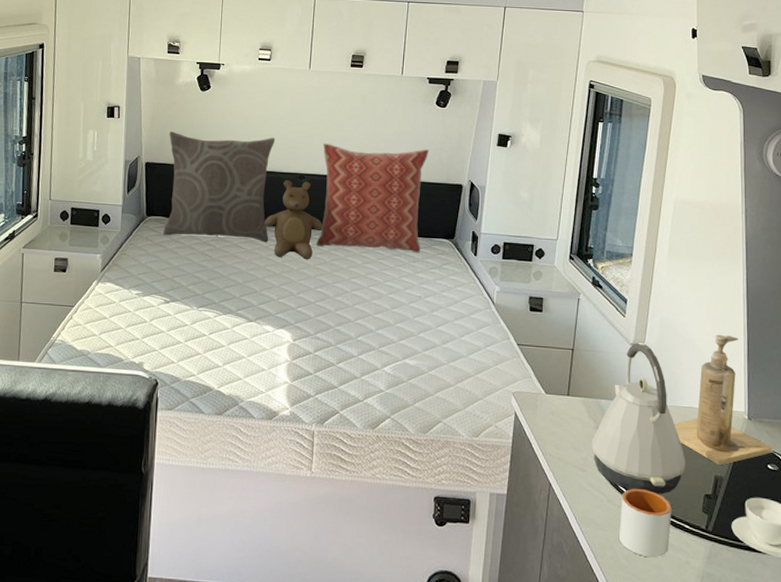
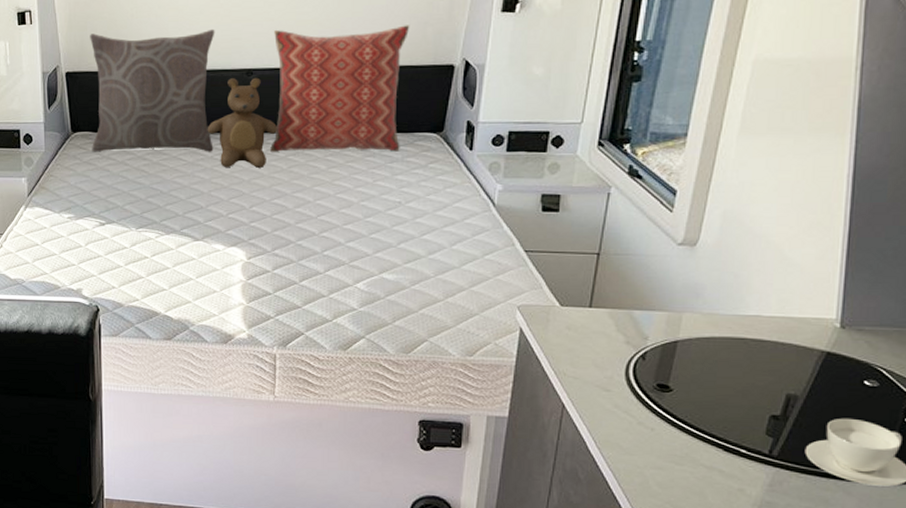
kettle: present [591,343,686,494] -> none [619,242,747,416]
mug: present [618,488,672,558] -> none [650,409,724,485]
soap dispenser: present [673,334,773,466] -> none [733,226,874,383]

